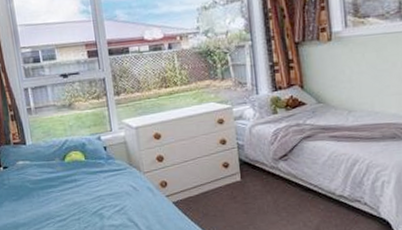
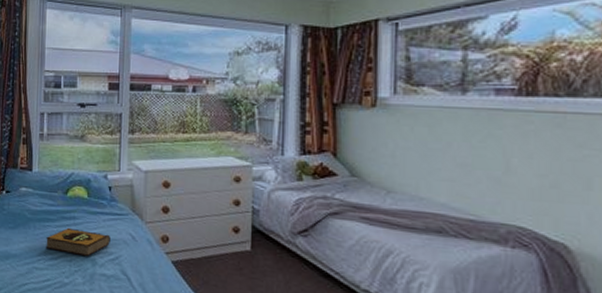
hardback book: none [51,189,114,213] -> present [46,227,110,256]

